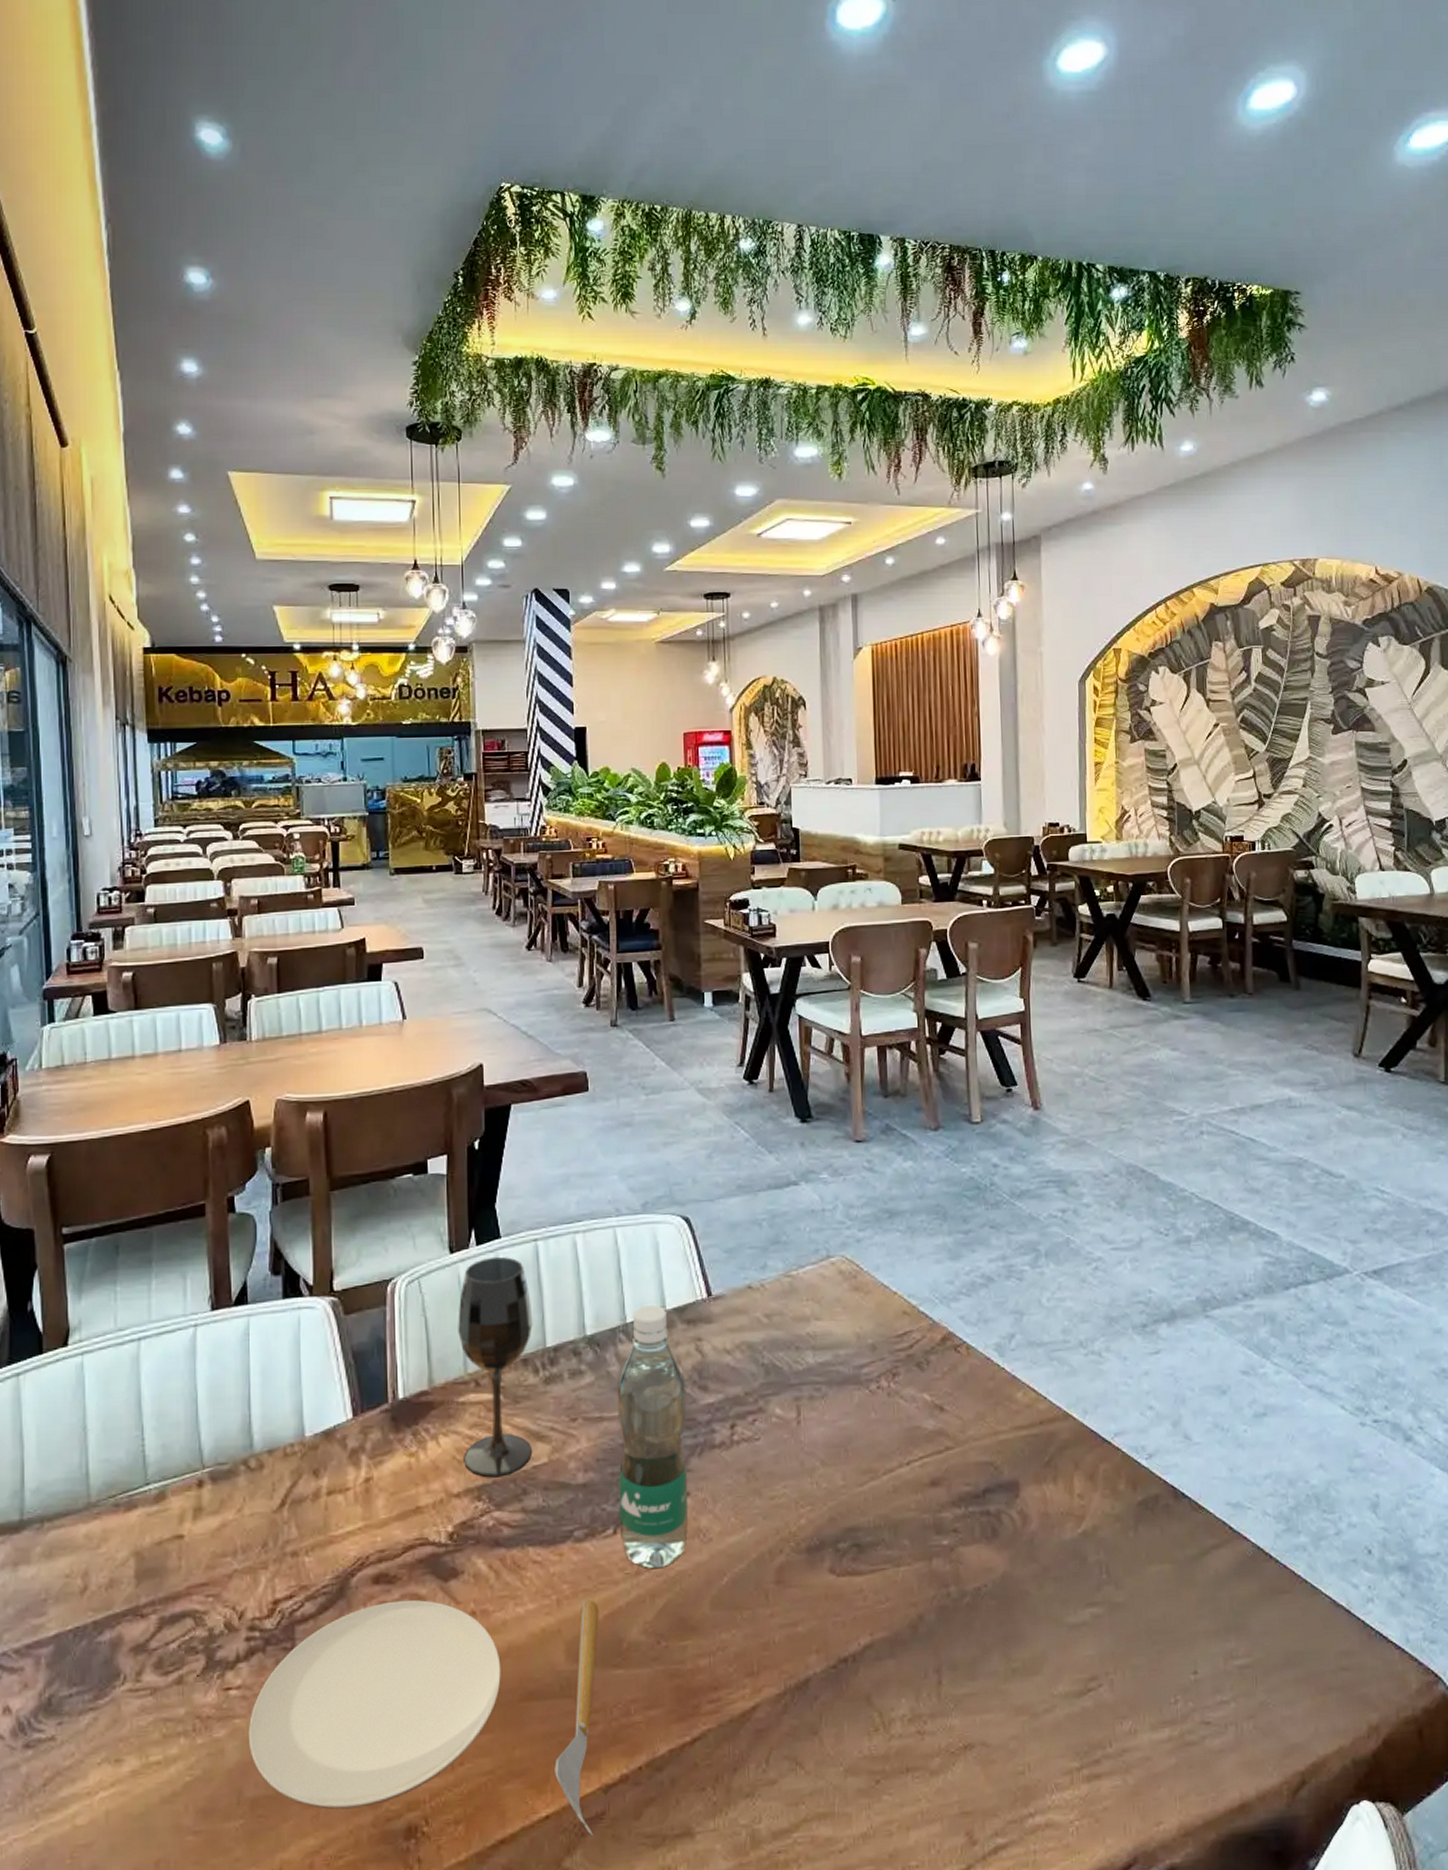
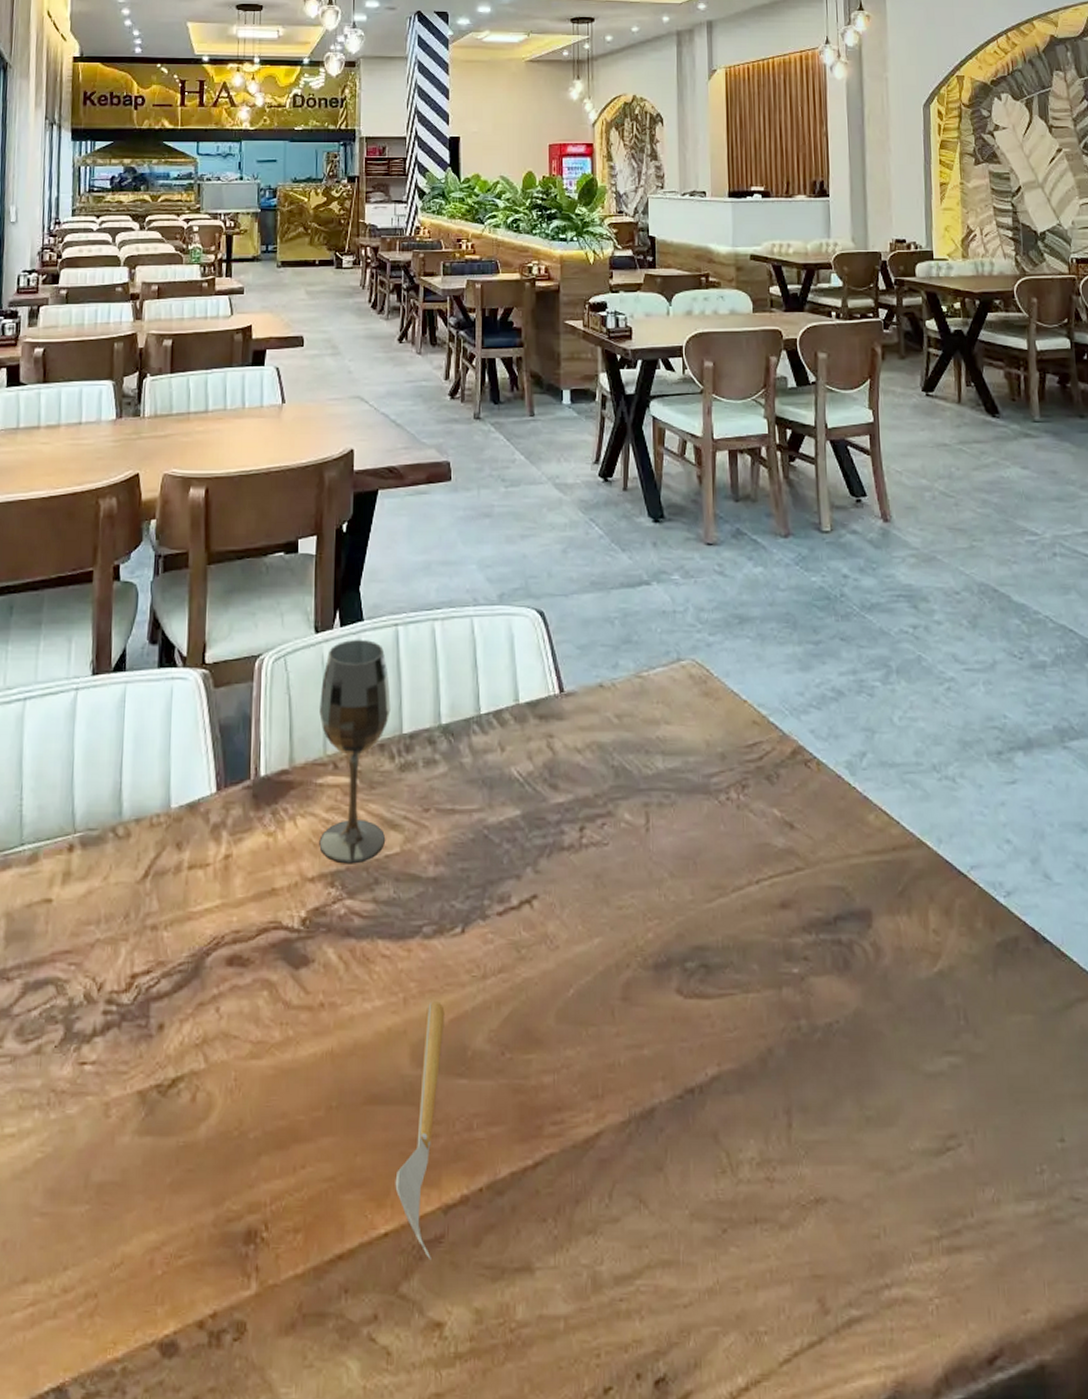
plate: present [249,1599,501,1810] -> none [99,985,346,1204]
bottle: present [617,1305,689,1570] -> none [467,698,536,974]

